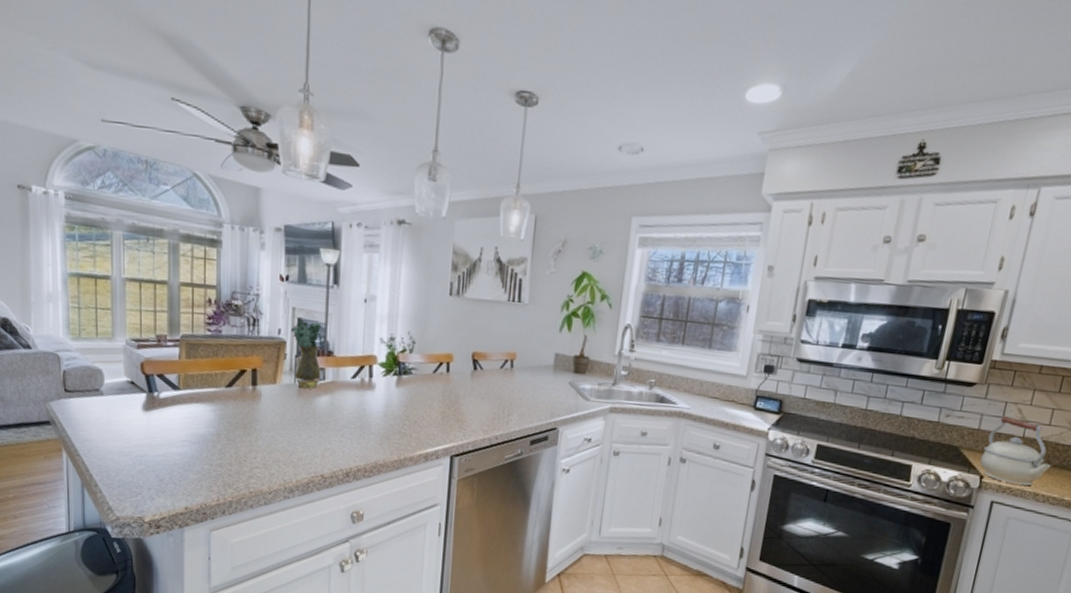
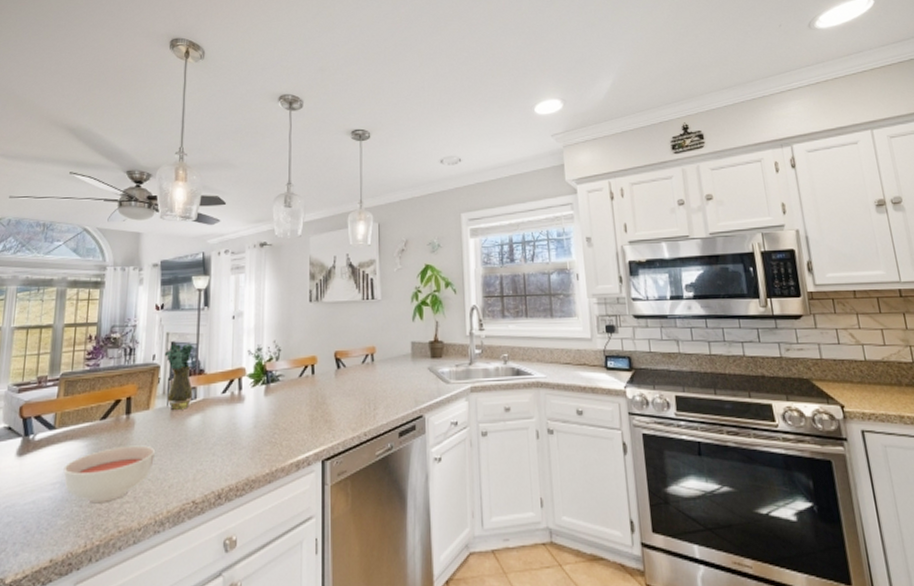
bowl: none [191,415,284,466] -> present [63,445,156,504]
kettle: present [979,416,1052,487] -> none [832,343,904,410]

